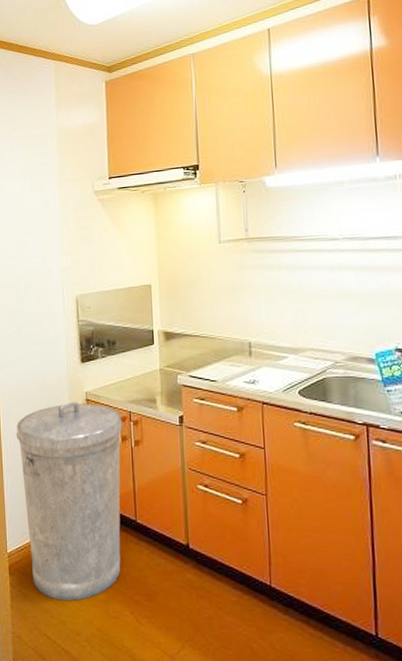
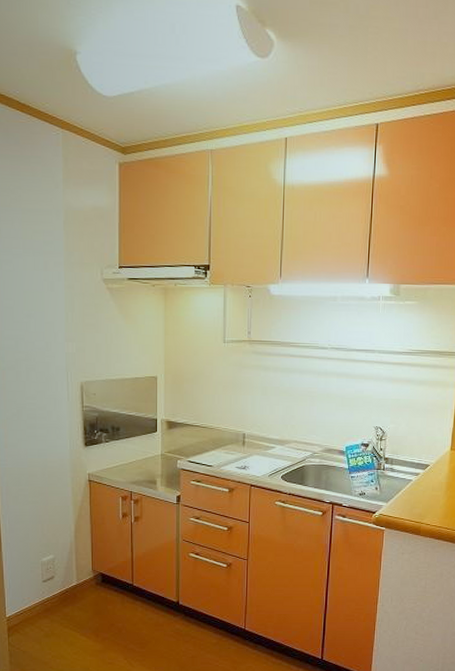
trash can: present [16,401,123,601] -> none [15,481,124,654]

